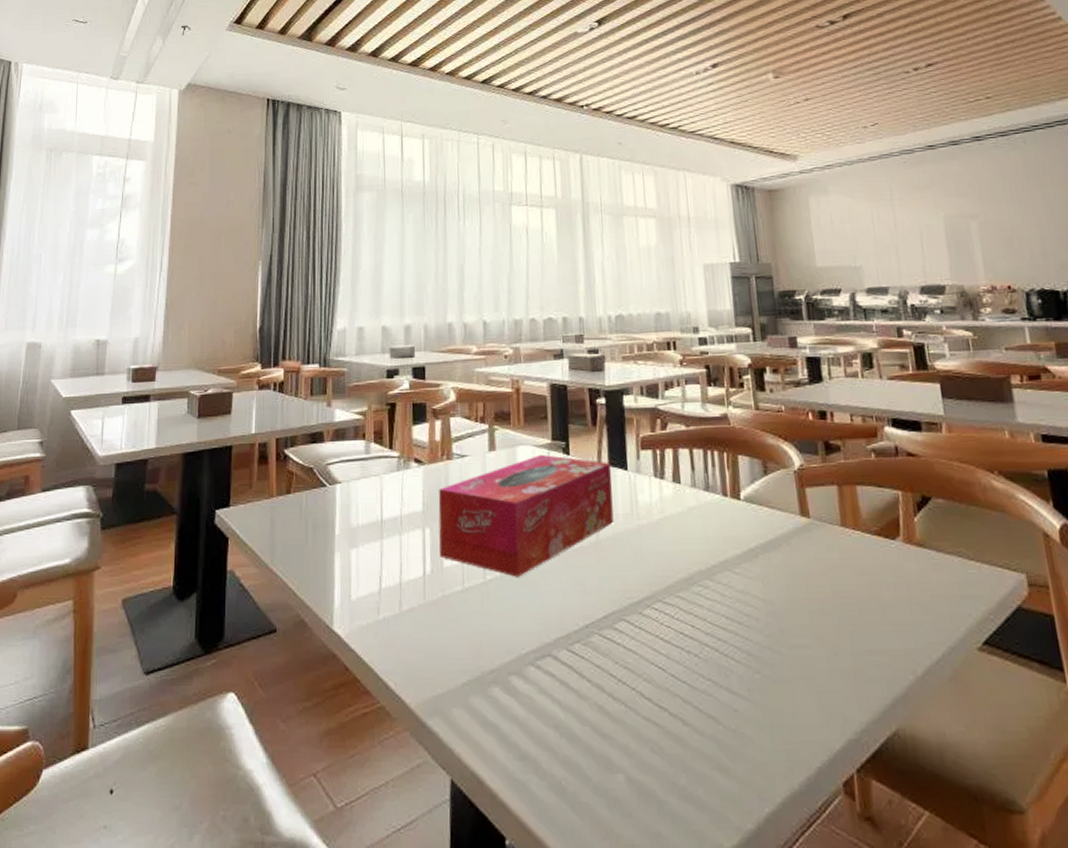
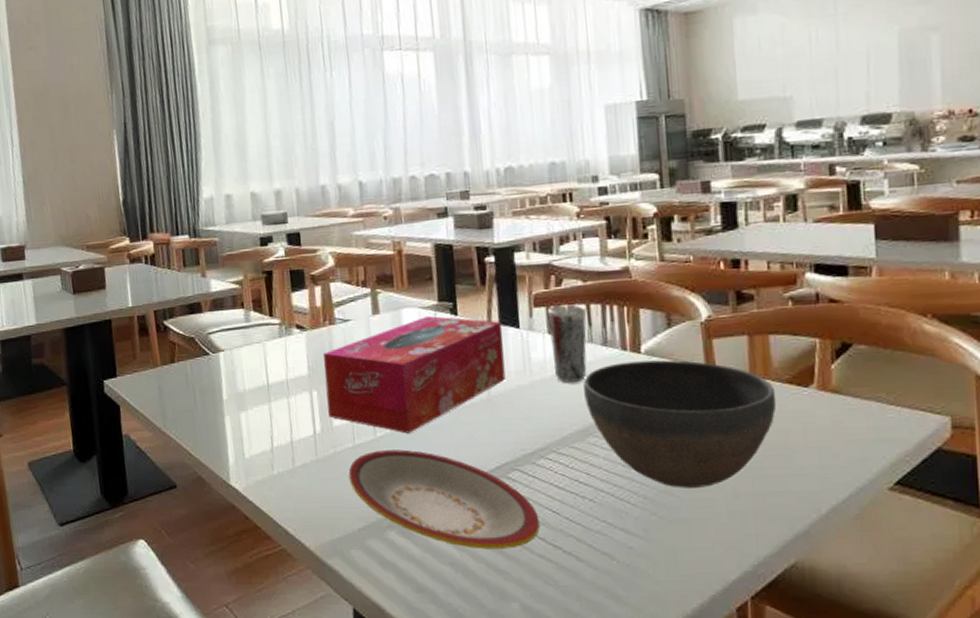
plate: none [455,594,646,710] -> present [348,449,540,549]
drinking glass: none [653,448,691,527] -> present [547,304,587,382]
bowl: none [687,507,868,644] -> present [583,360,777,488]

